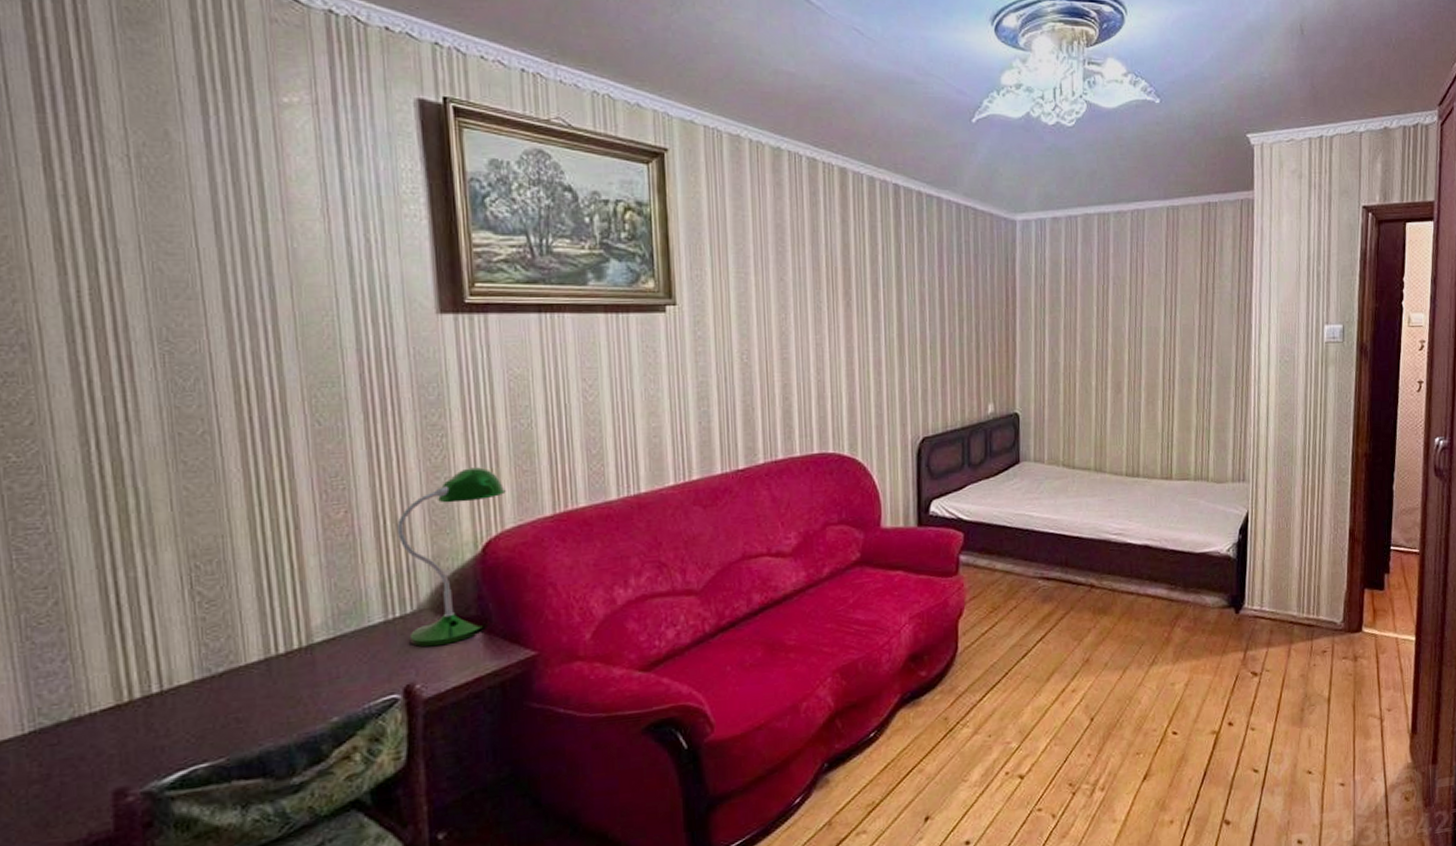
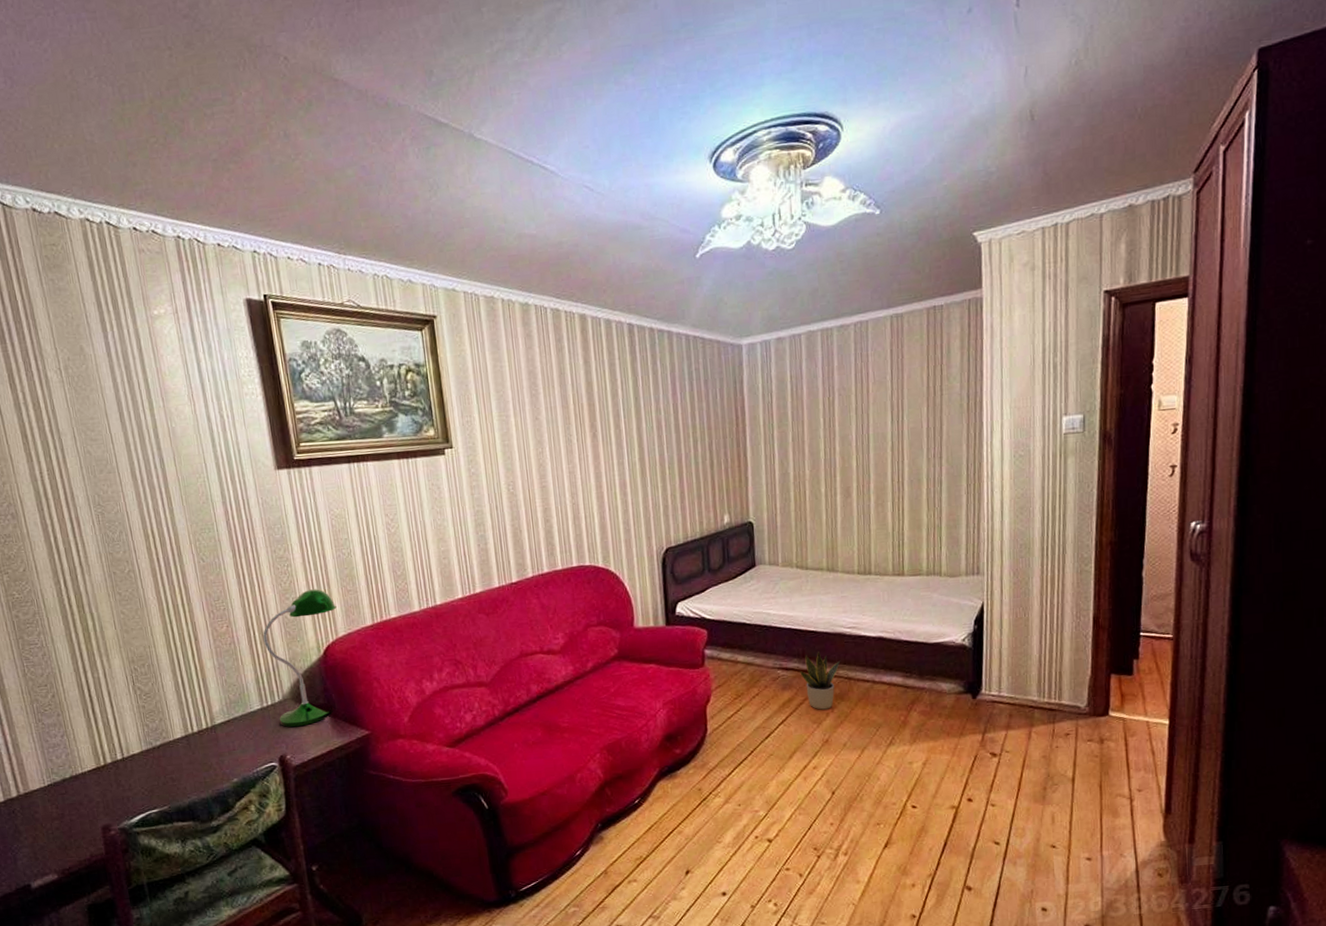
potted plant: none [1062,558,1105,625] -> present [800,650,841,710]

